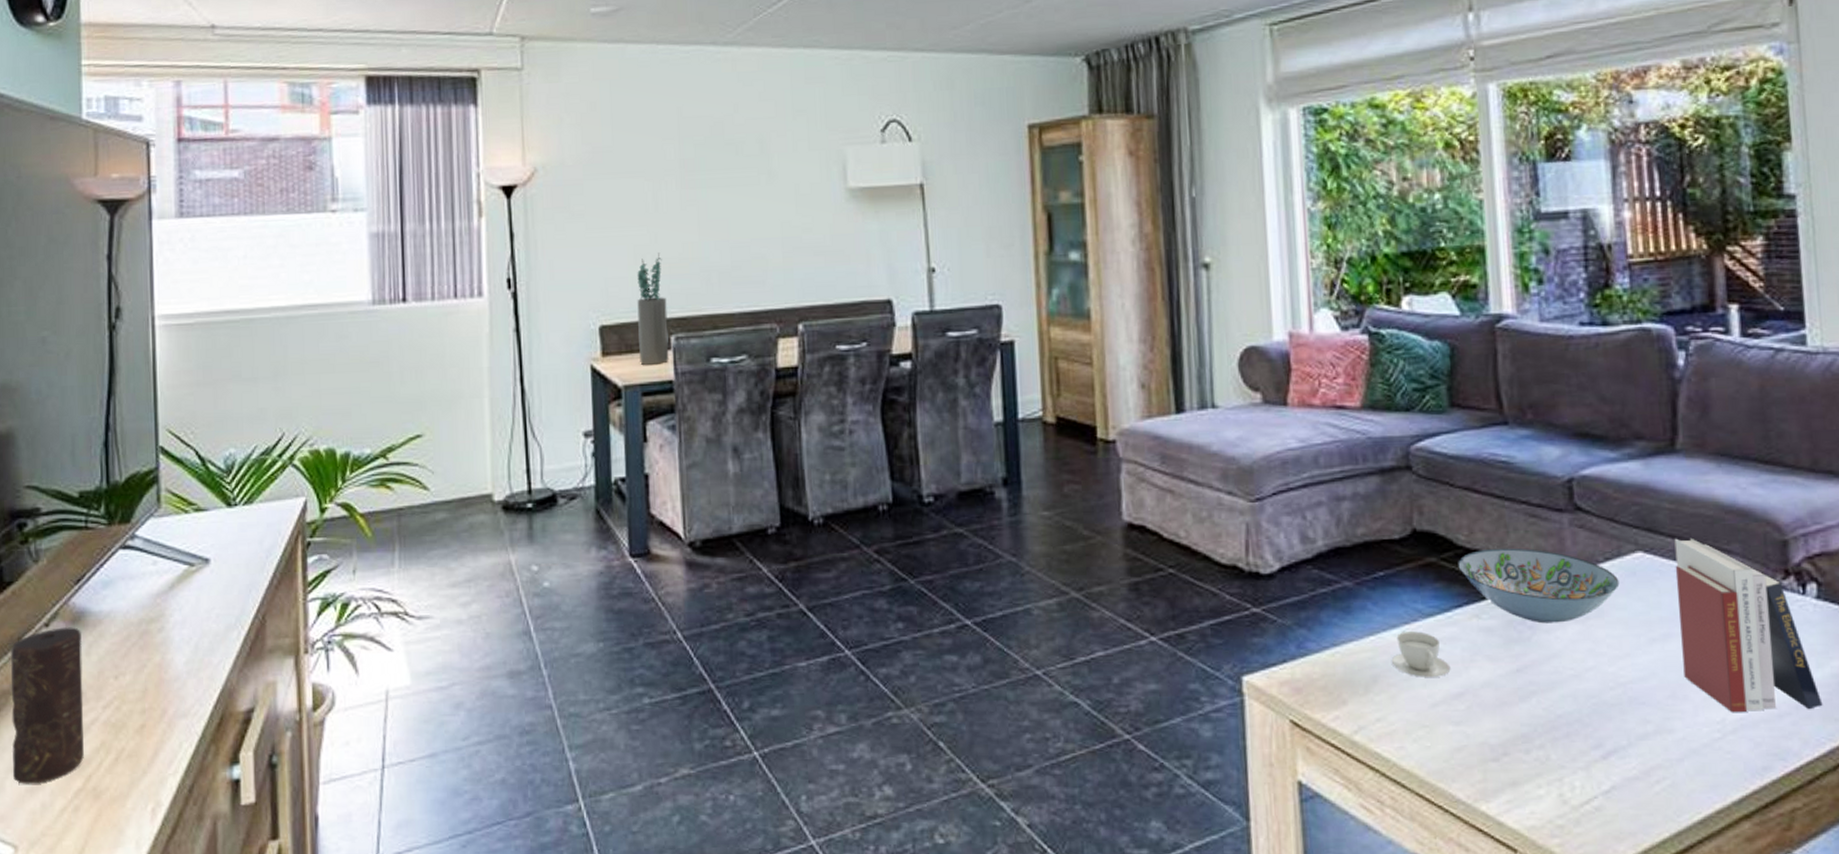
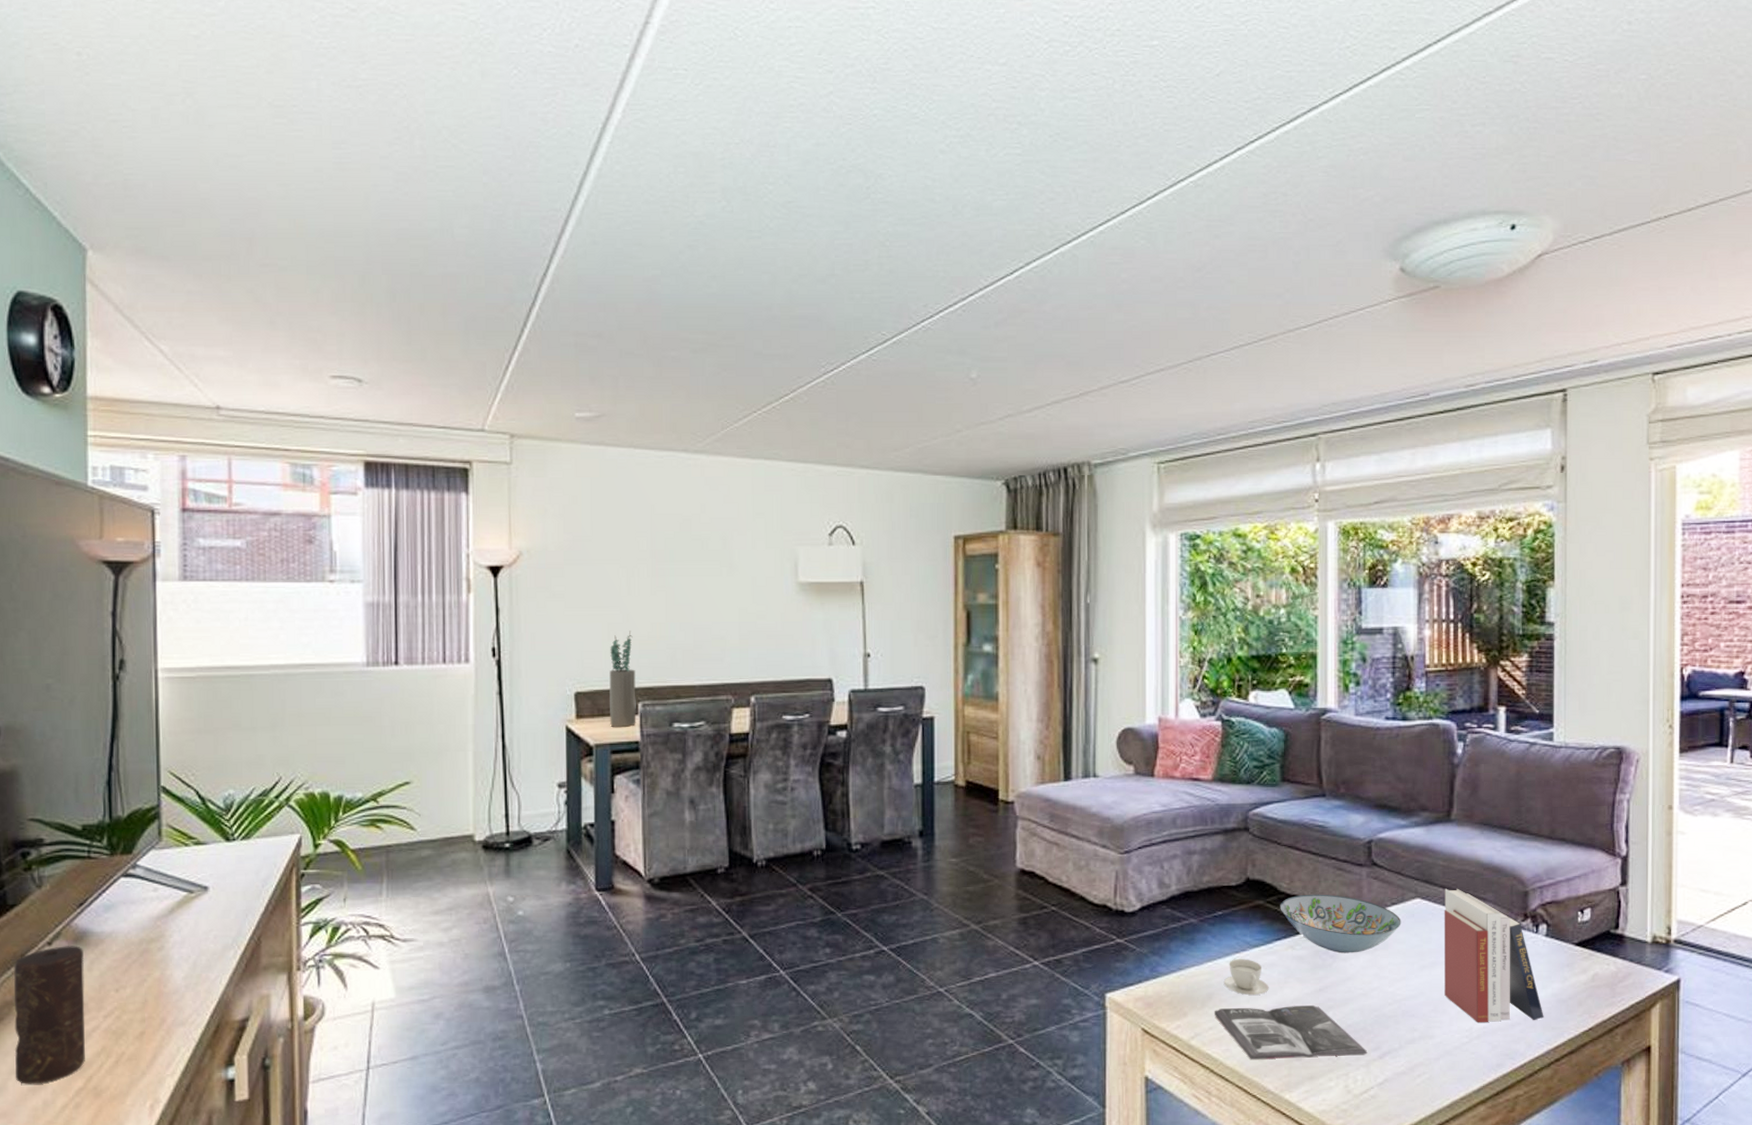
magazine: none [1381,690,1587,760] -> present [1214,1005,1368,1059]

